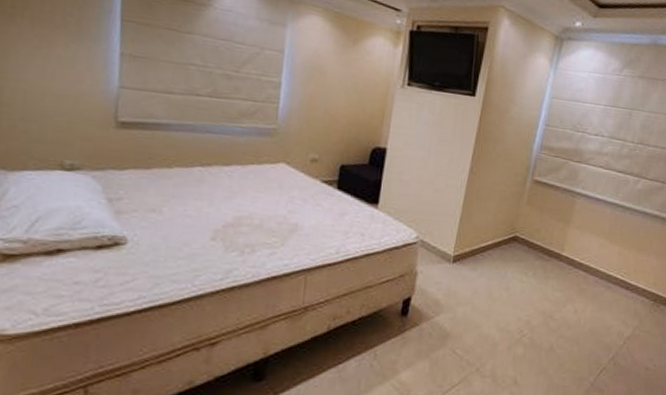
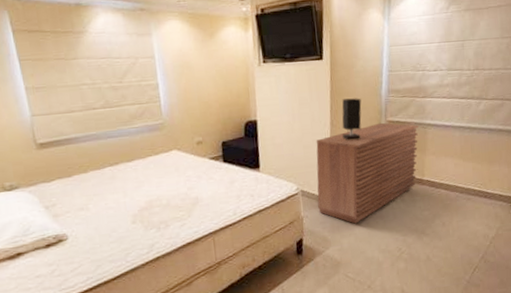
sideboard: none [436,180,567,291] -> present [316,122,418,224]
table lamp: none [480,145,509,196] -> present [342,98,362,141]

